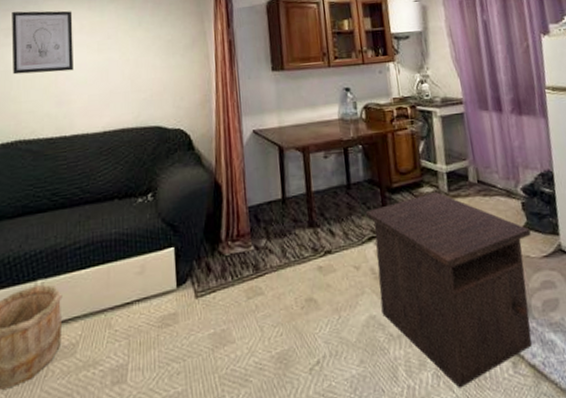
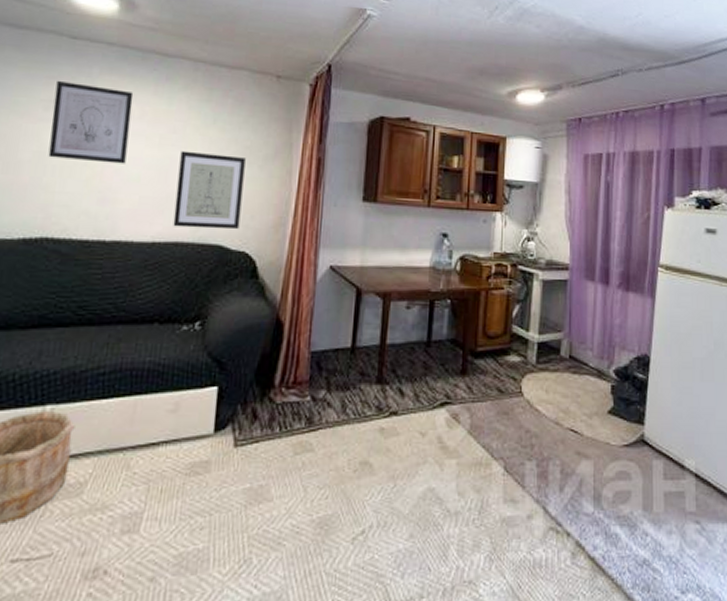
wall art: none [116,50,172,116] -> present [173,150,246,230]
nightstand: present [365,192,532,389] -> none [442,362,615,575]

